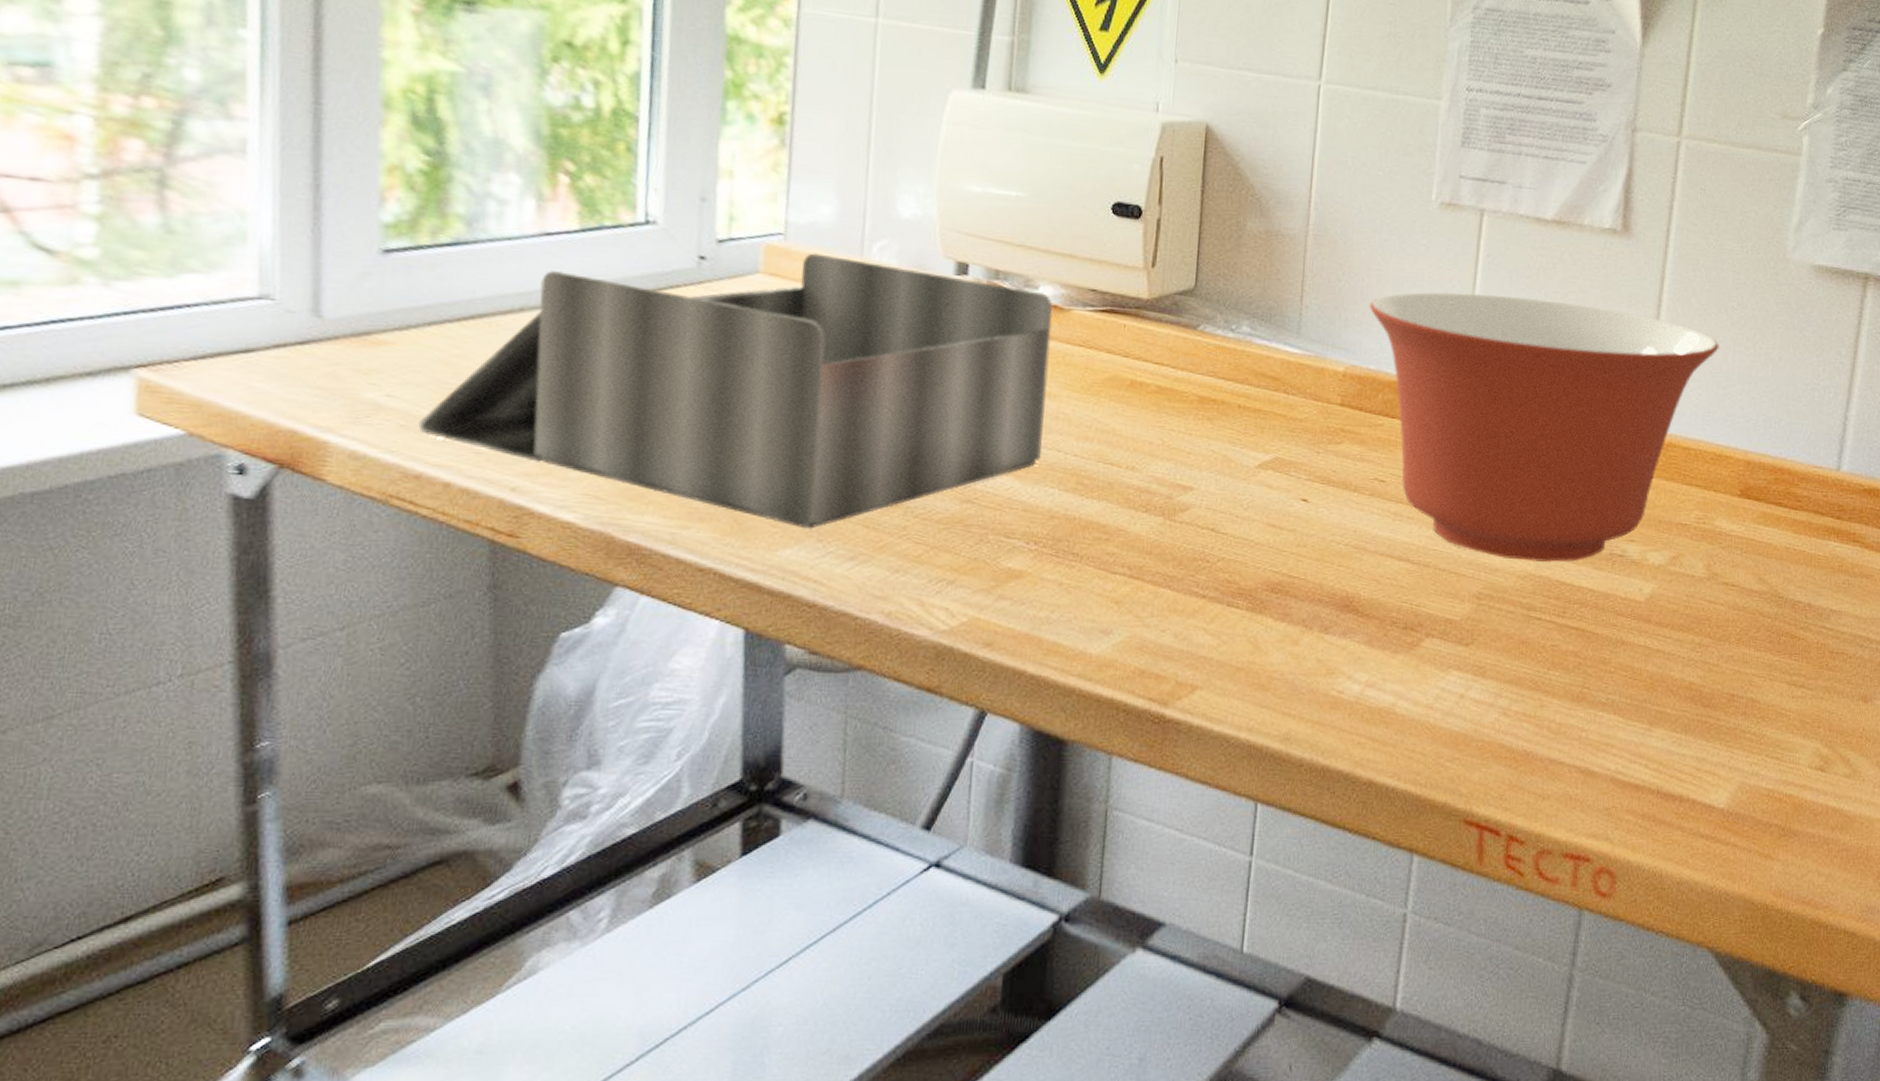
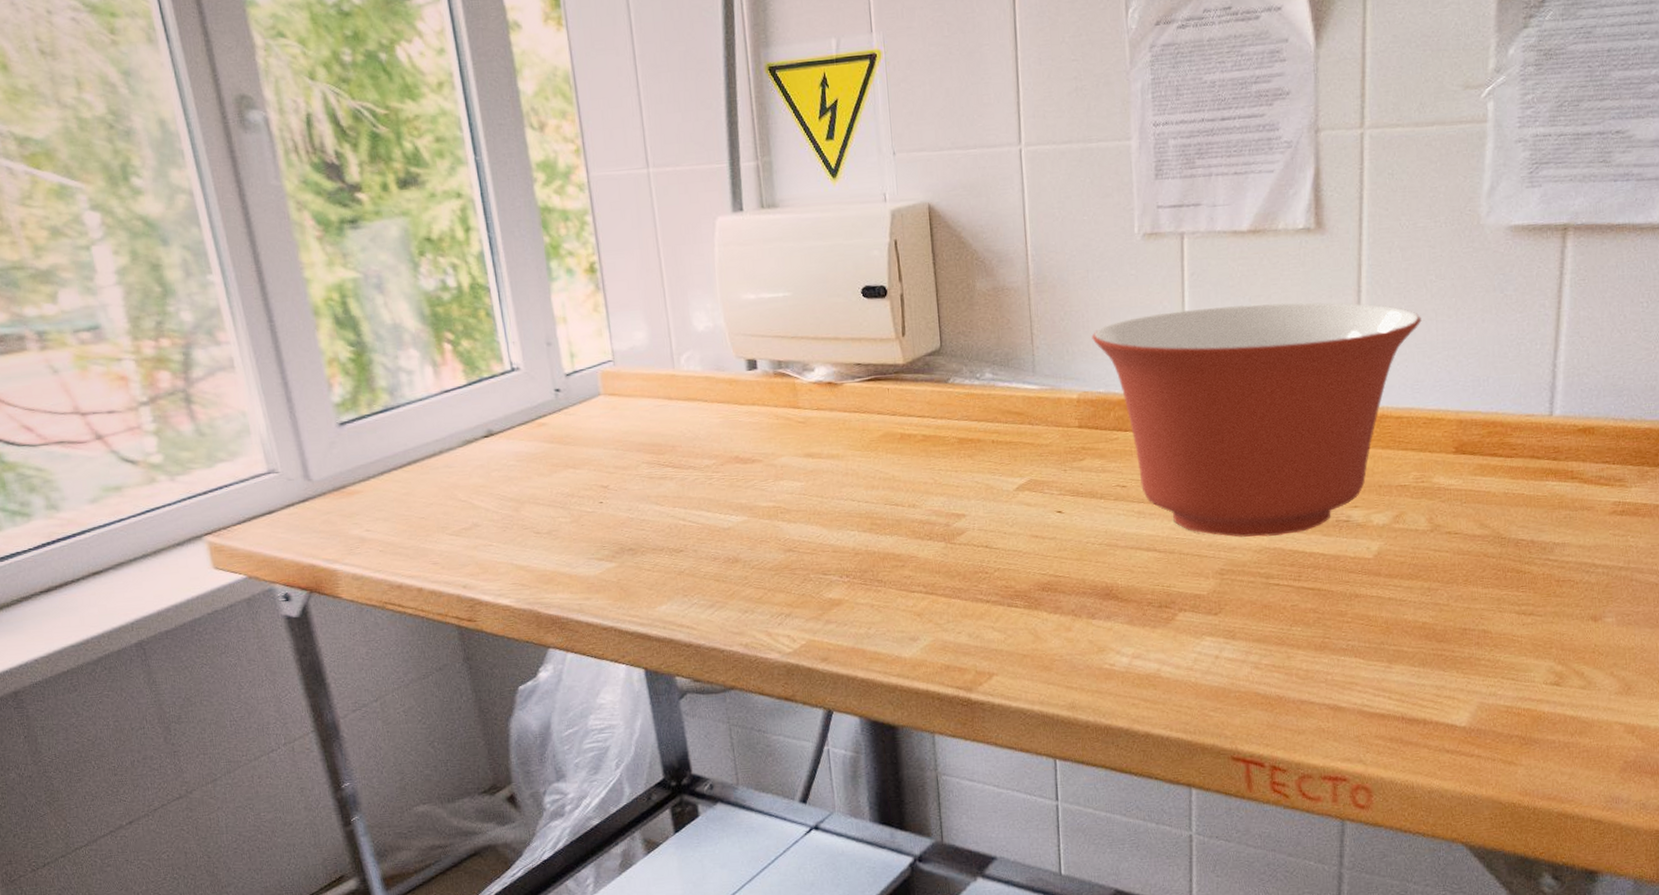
desk organizer: present [418,253,1053,529] -> none [391,371,839,588]

